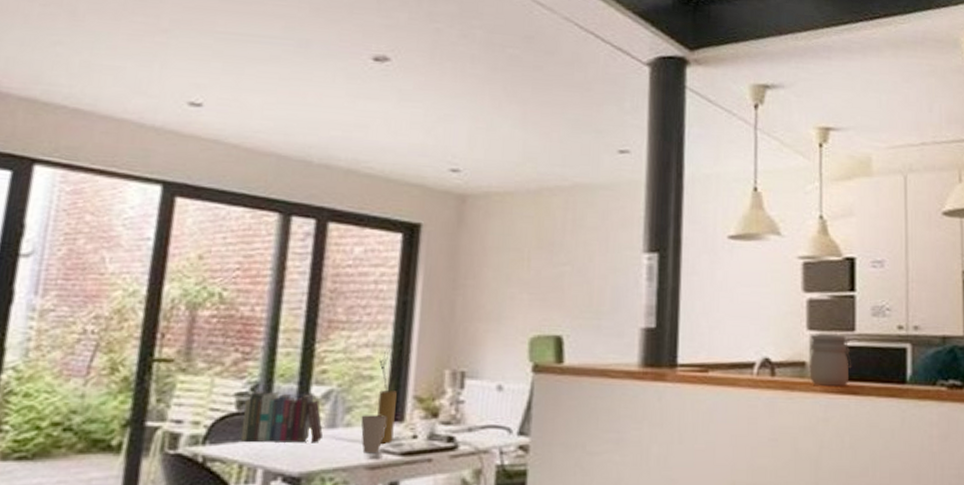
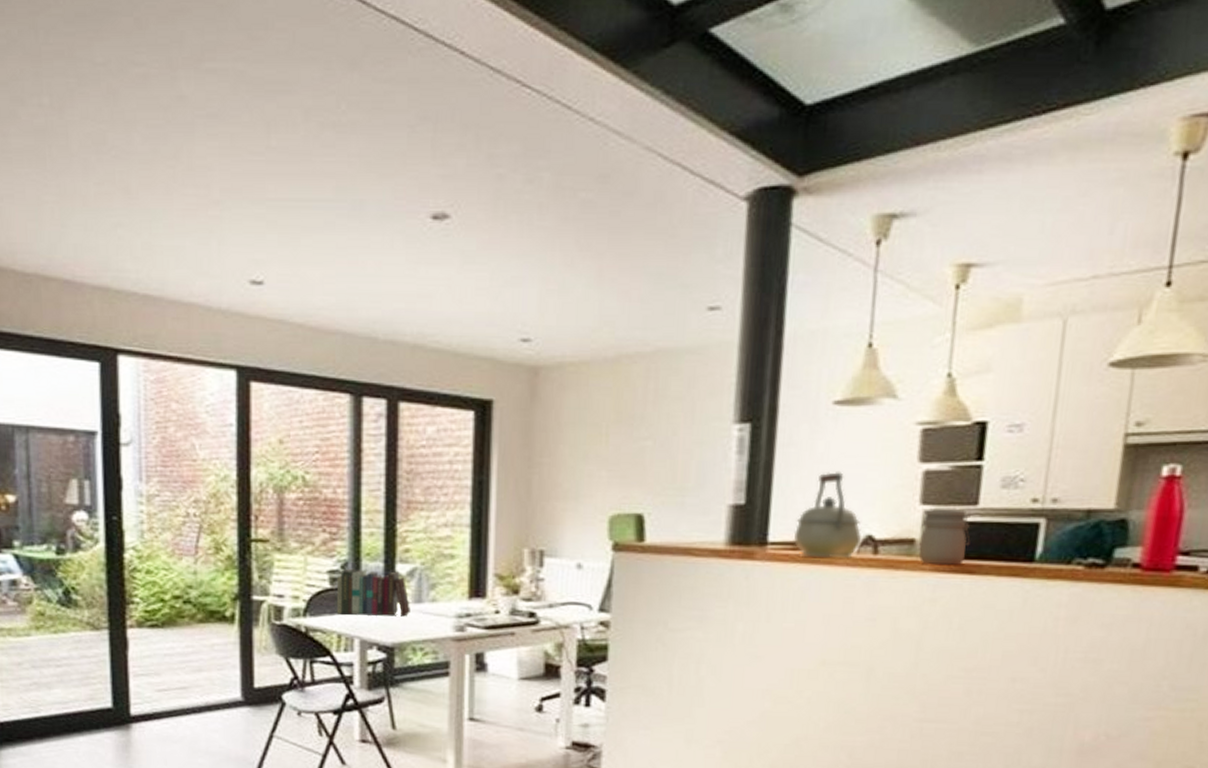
cup: present [361,415,387,454] -> none [445,591,470,627]
vase: present [377,346,410,444] -> none [459,525,489,618]
kettle: none [700,298,760,381] -> present [793,470,862,559]

